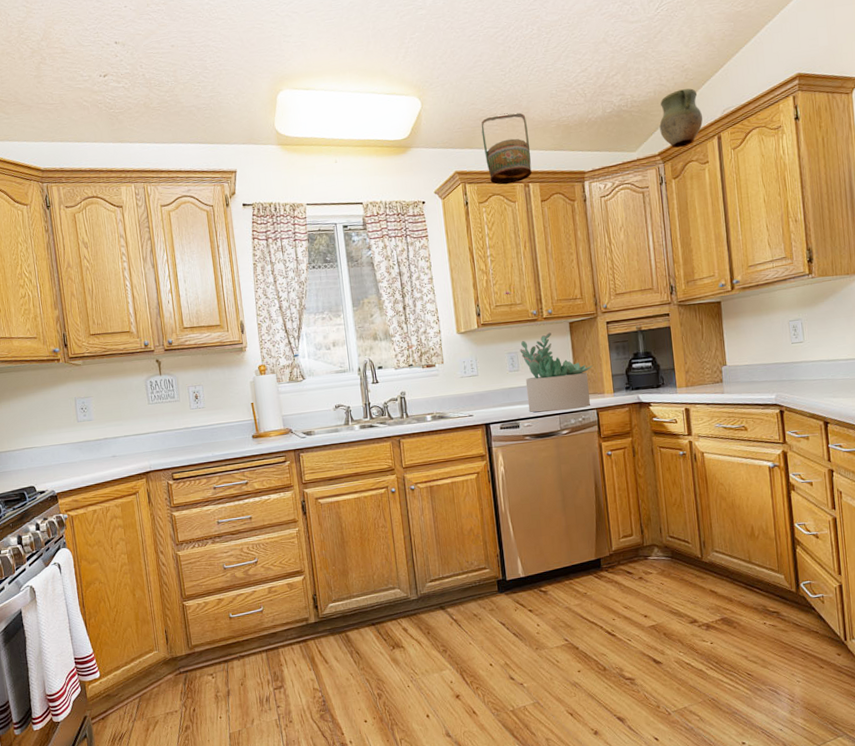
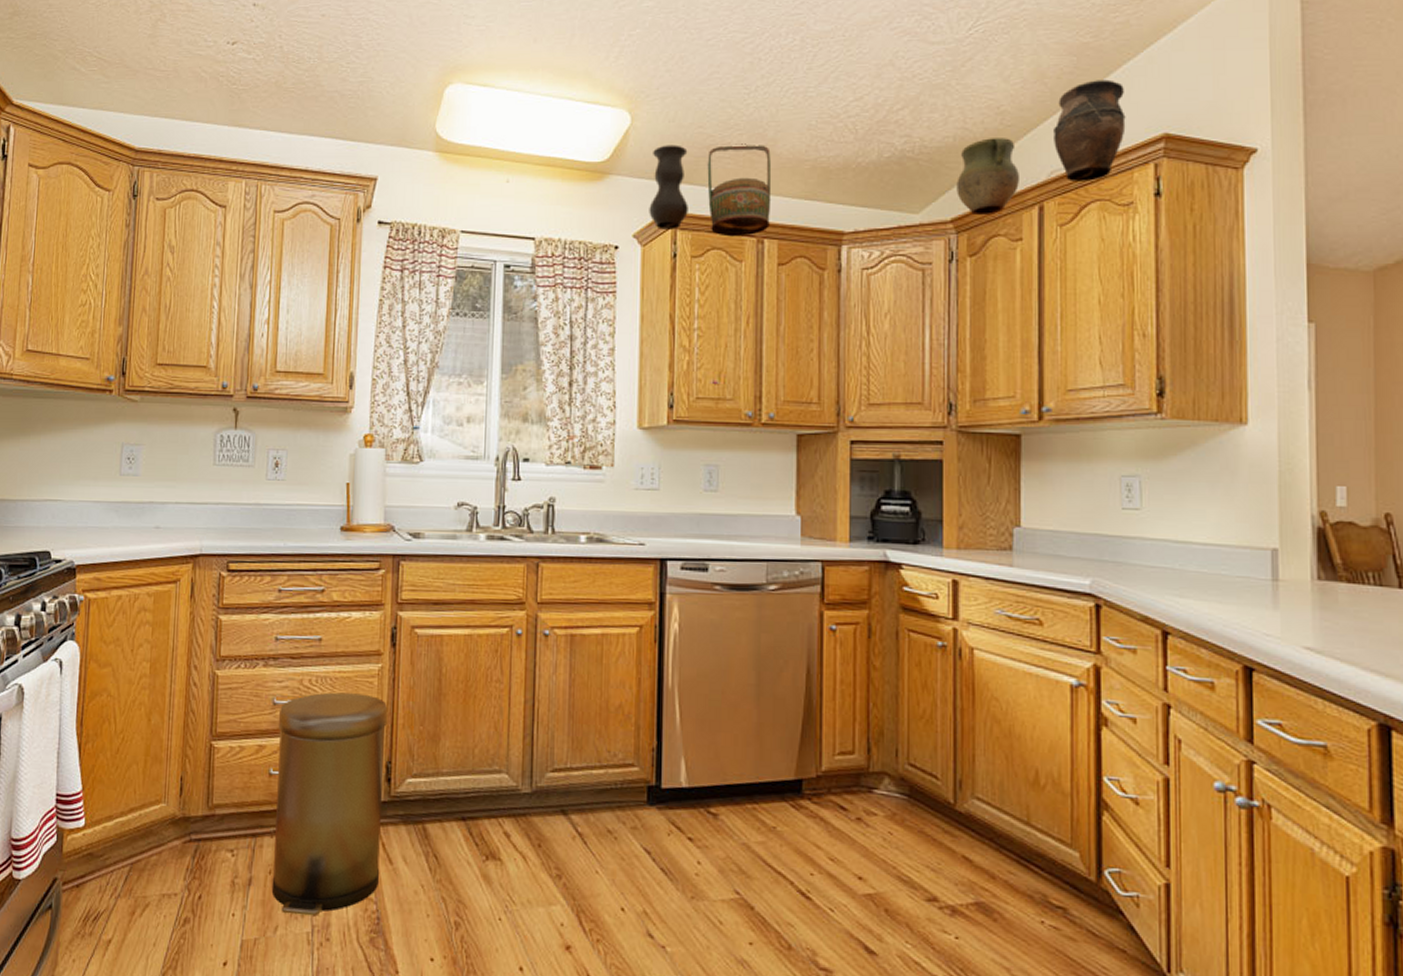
pedal bin: none [229,551,320,710] -> present [271,692,388,917]
vase: none [441,119,472,185] -> present [649,145,688,230]
succulent plant: present [520,332,593,413] -> none [722,444,824,558]
ceramic pot: none [722,37,772,116] -> present [1054,79,1126,183]

